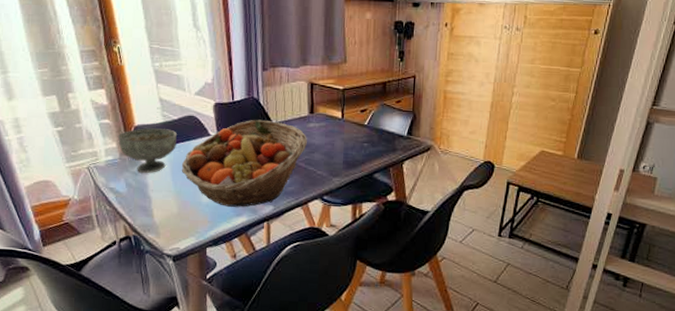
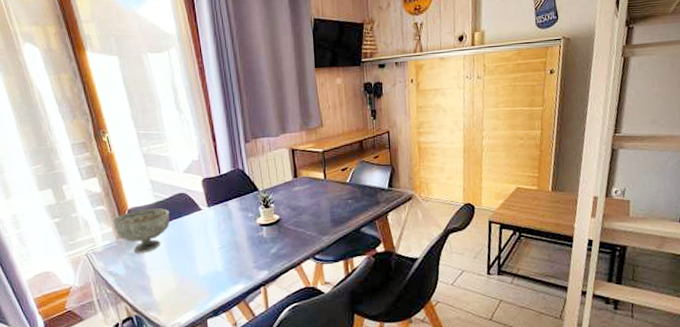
fruit basket: present [181,119,307,207] -> none [176,189,294,277]

